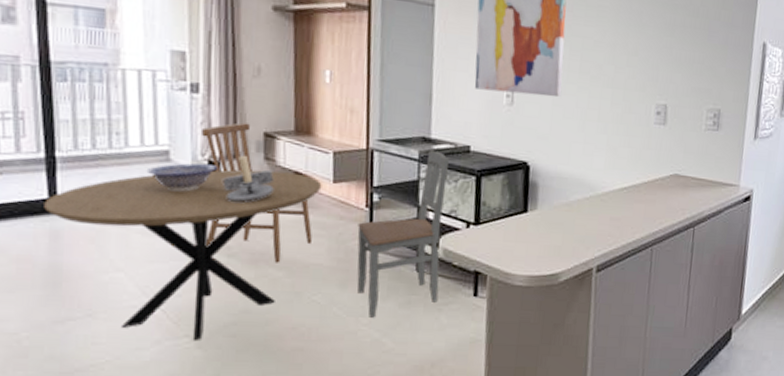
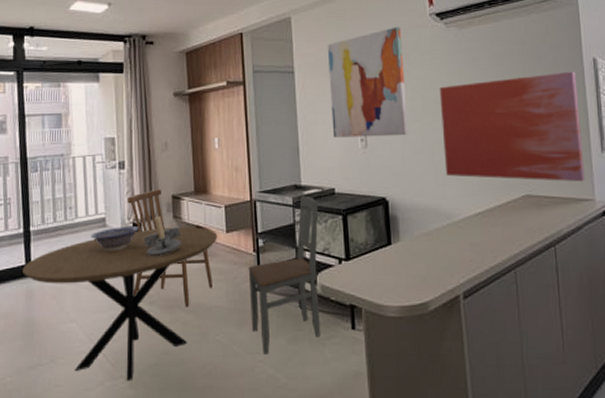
wall art: none [596,48,744,167] -> present [439,71,585,182]

